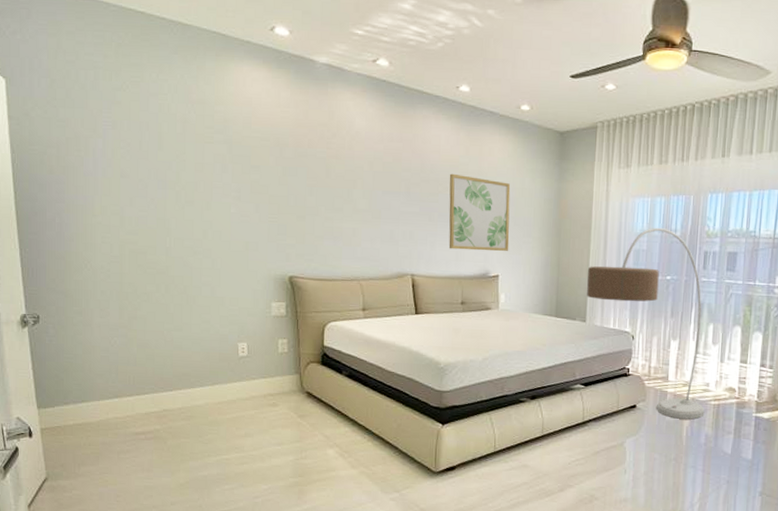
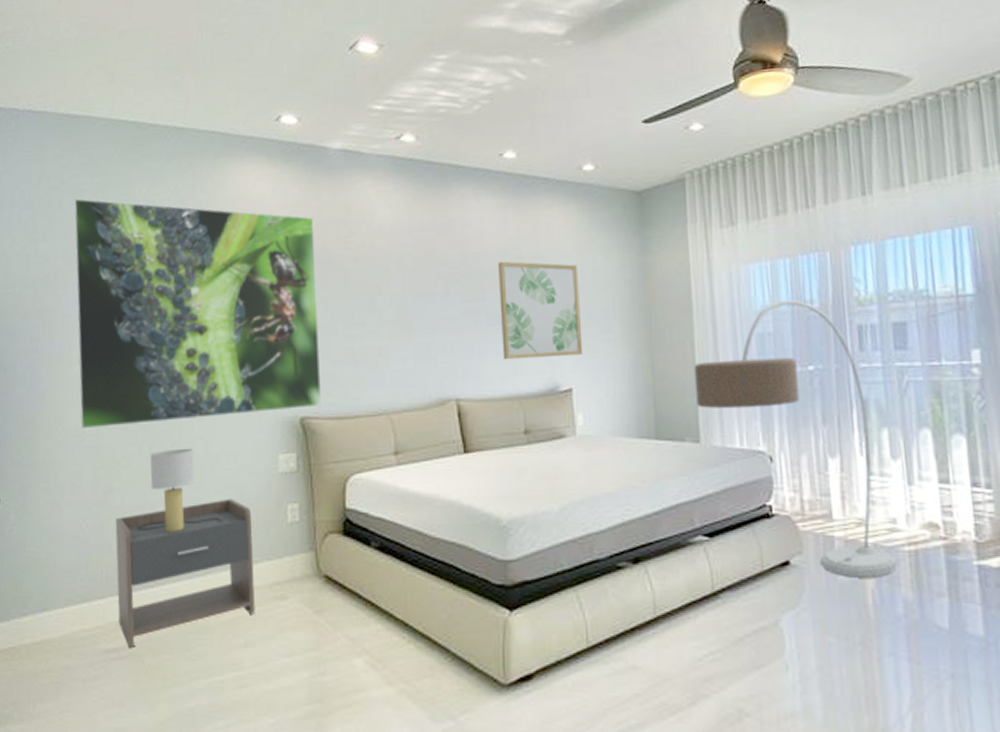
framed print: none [89,74,307,270] -> present [73,198,322,429]
nightstand: none [139,331,253,433] -> present [115,498,256,649]
table lamp: none [158,290,227,352] -> present [138,448,223,532]

